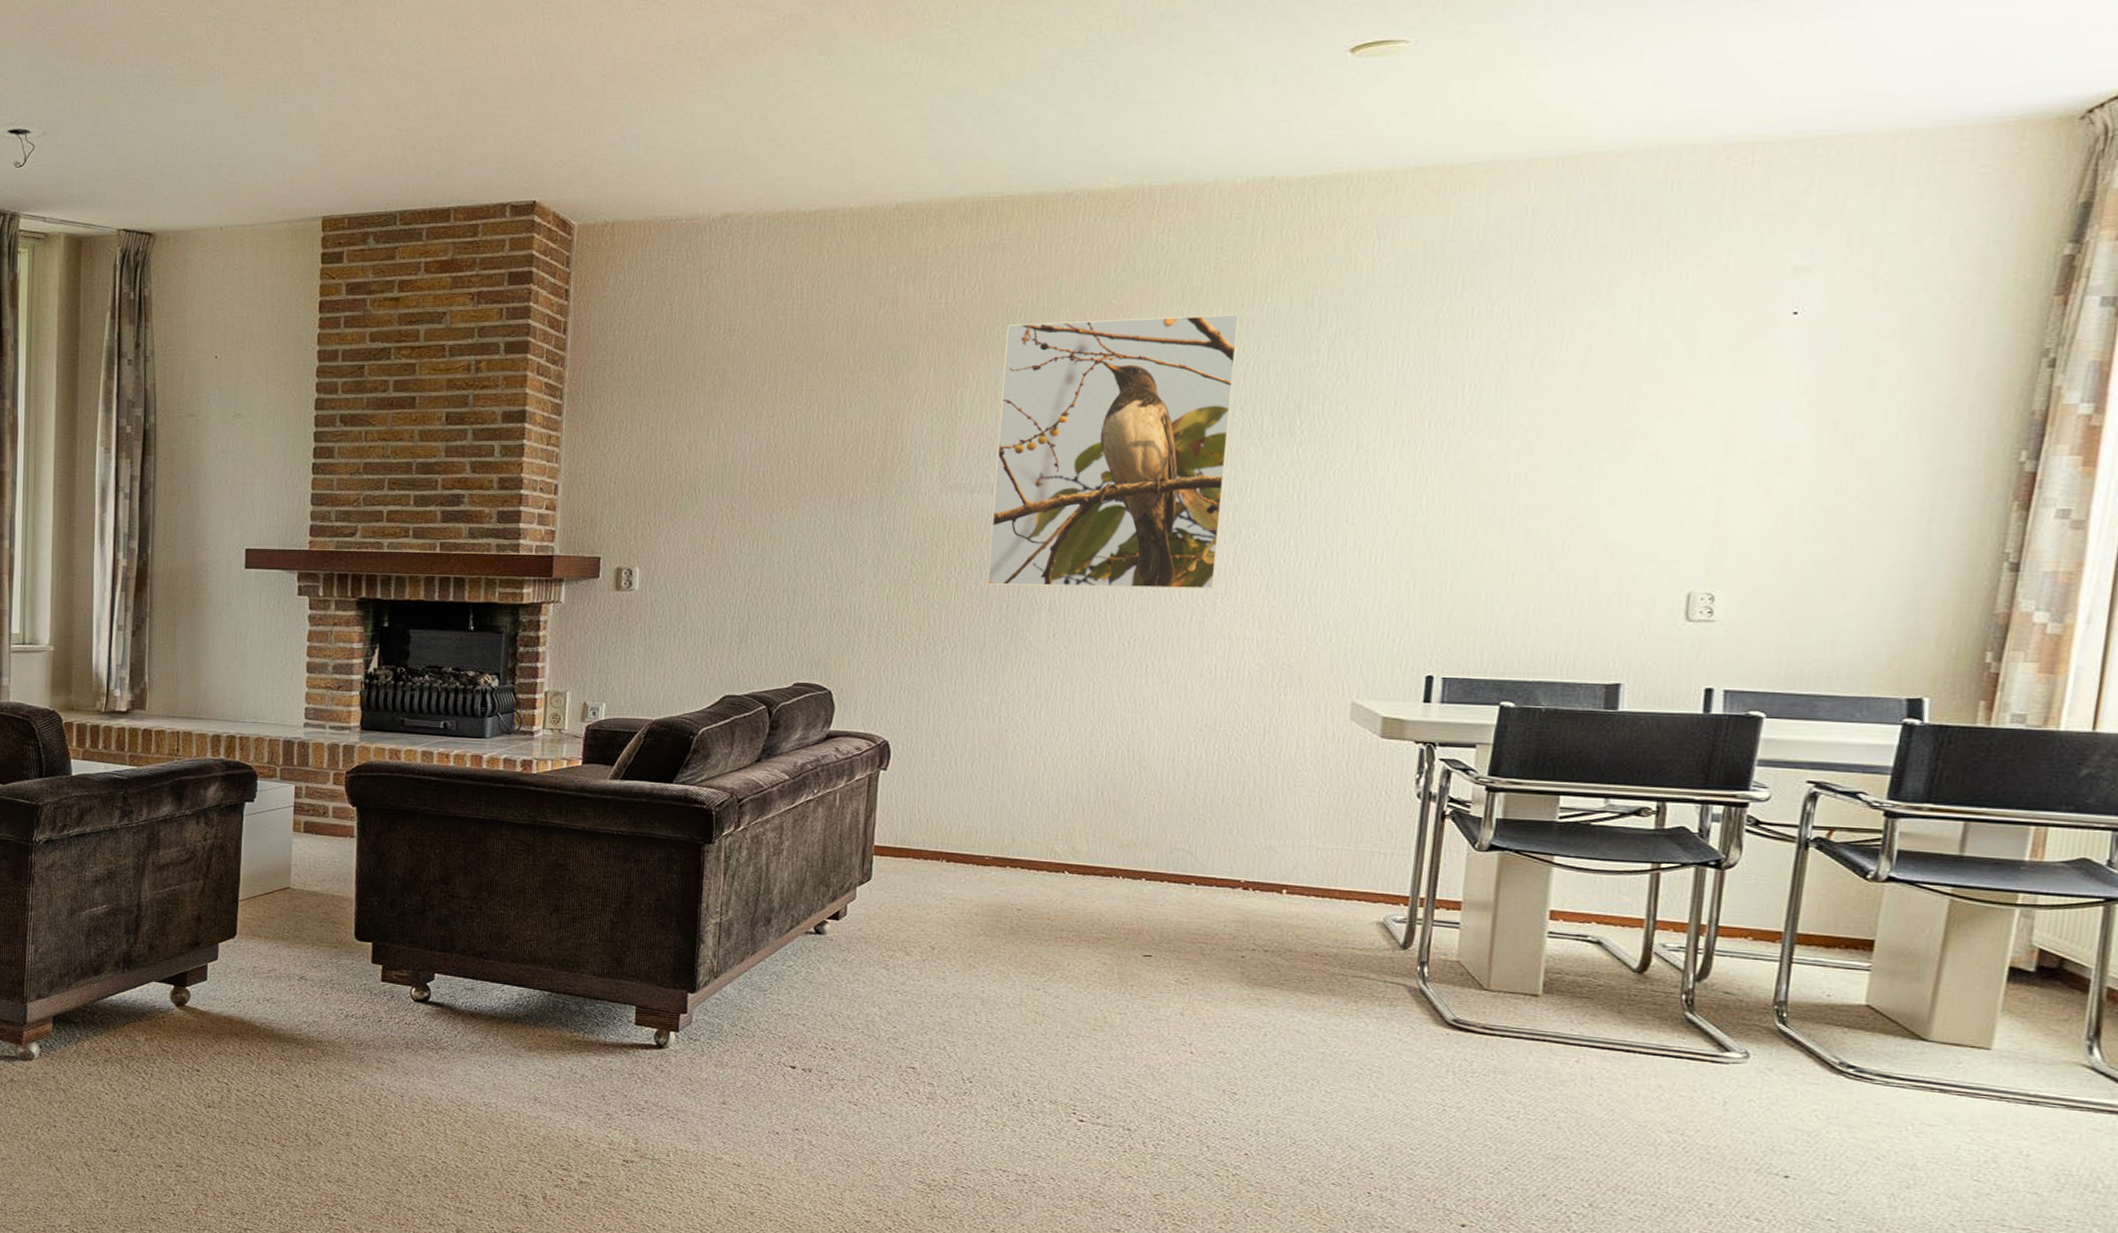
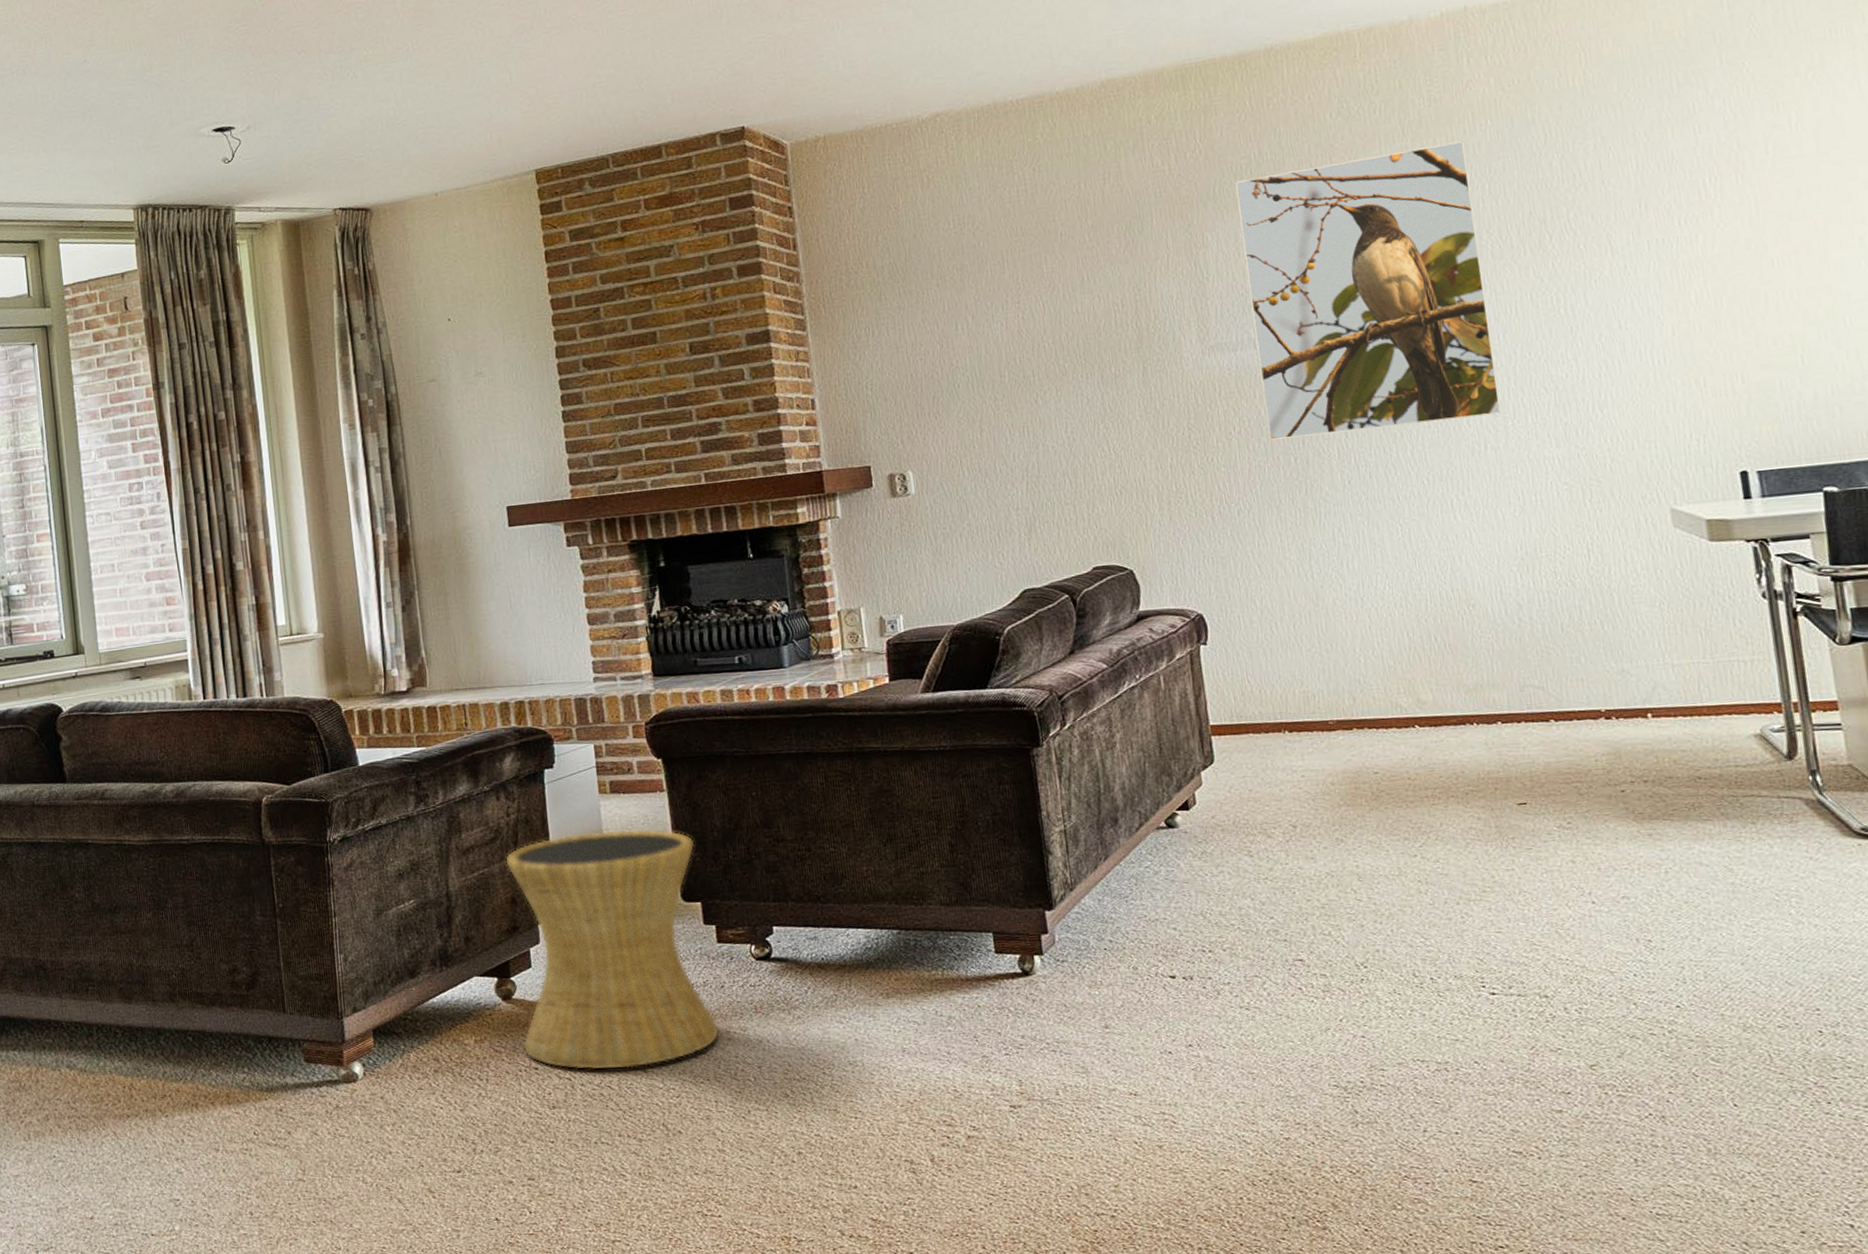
side table: none [188,865,375,1082] -> present [505,828,720,1071]

